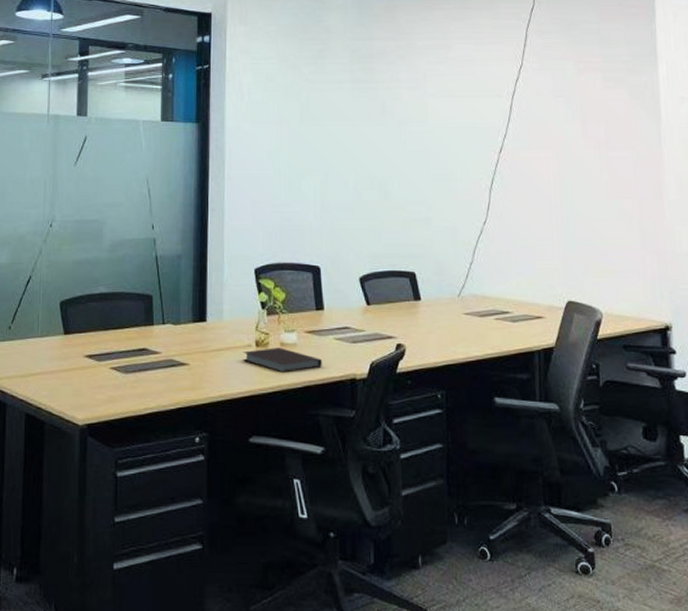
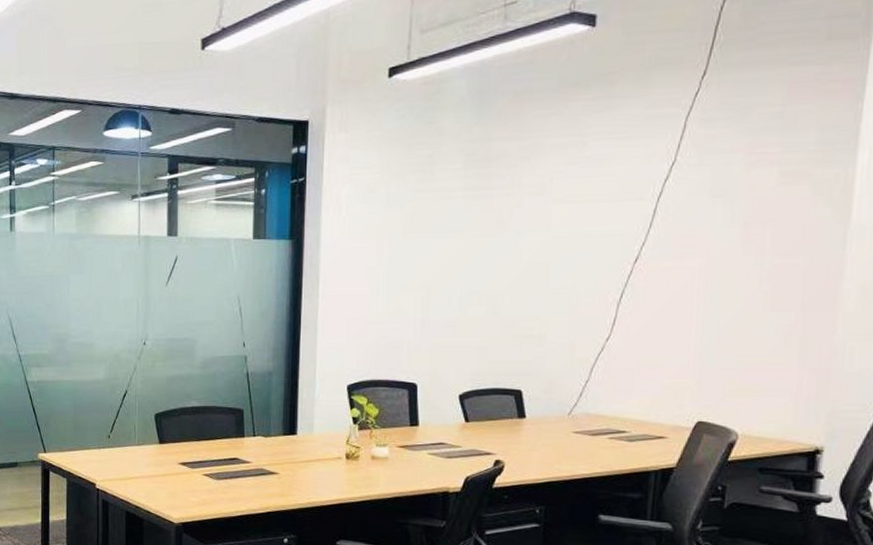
notebook: present [243,348,322,373] -> none [332,460,414,484]

